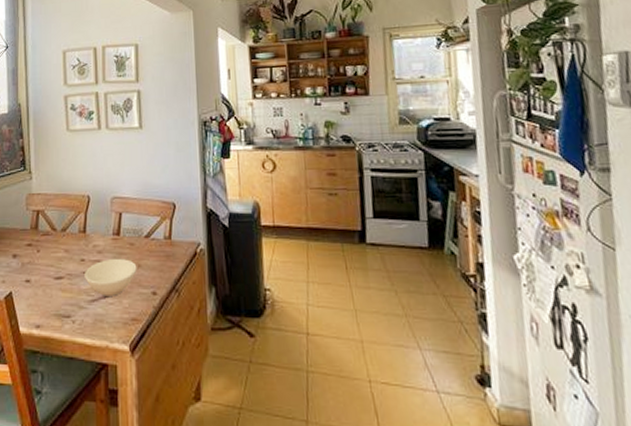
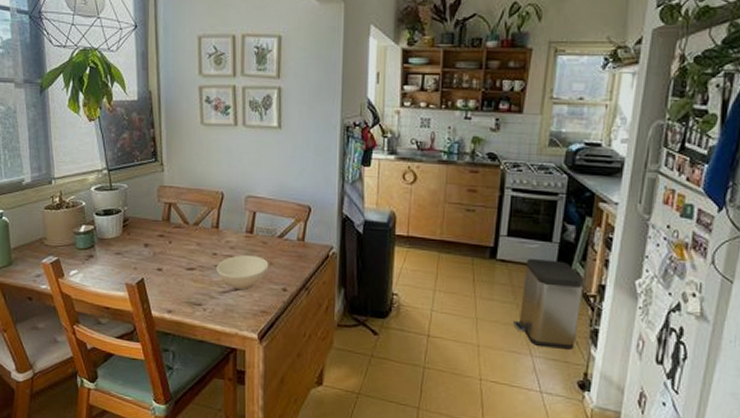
pedal bin: none [394,240,464,339] -> present [513,259,584,350]

